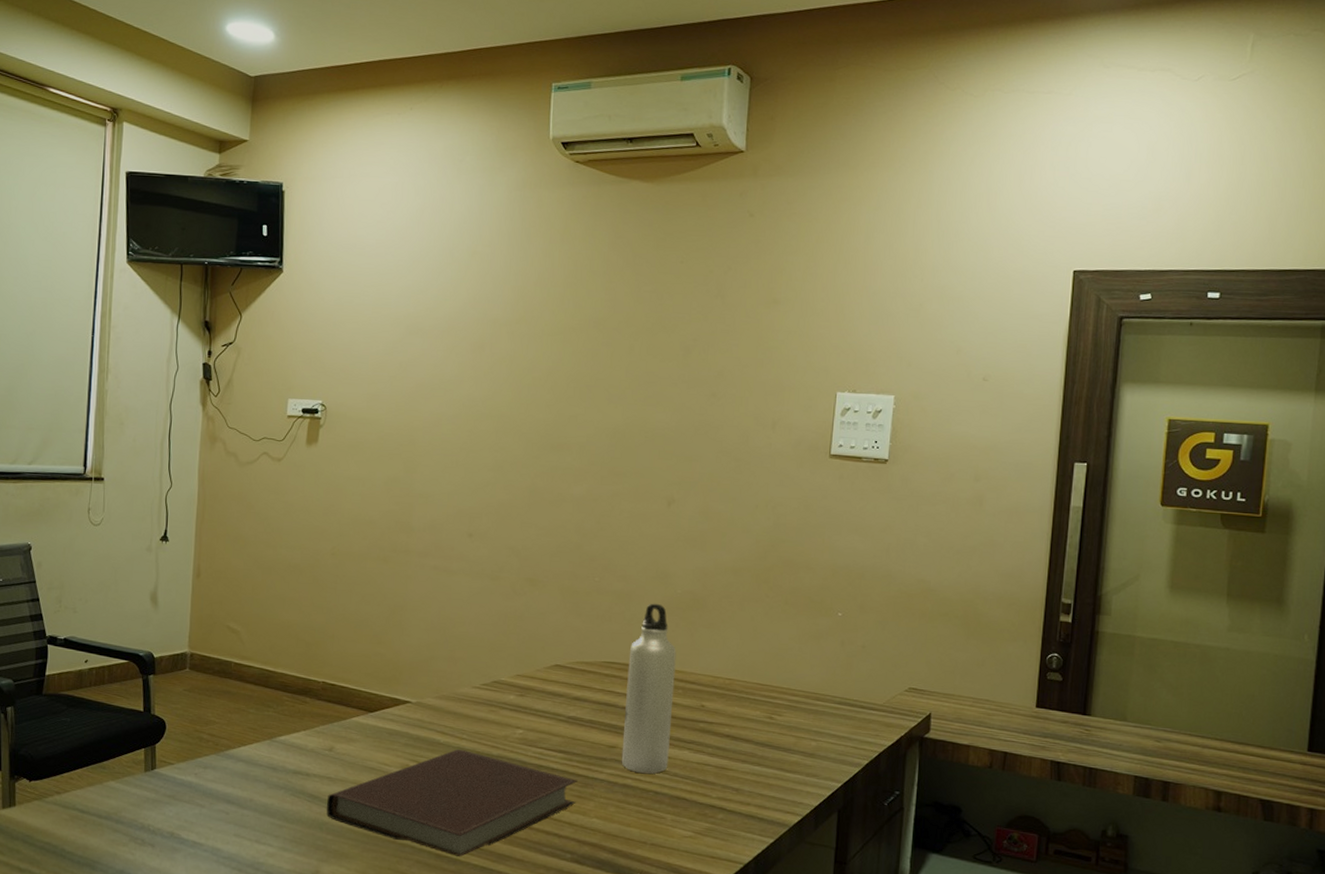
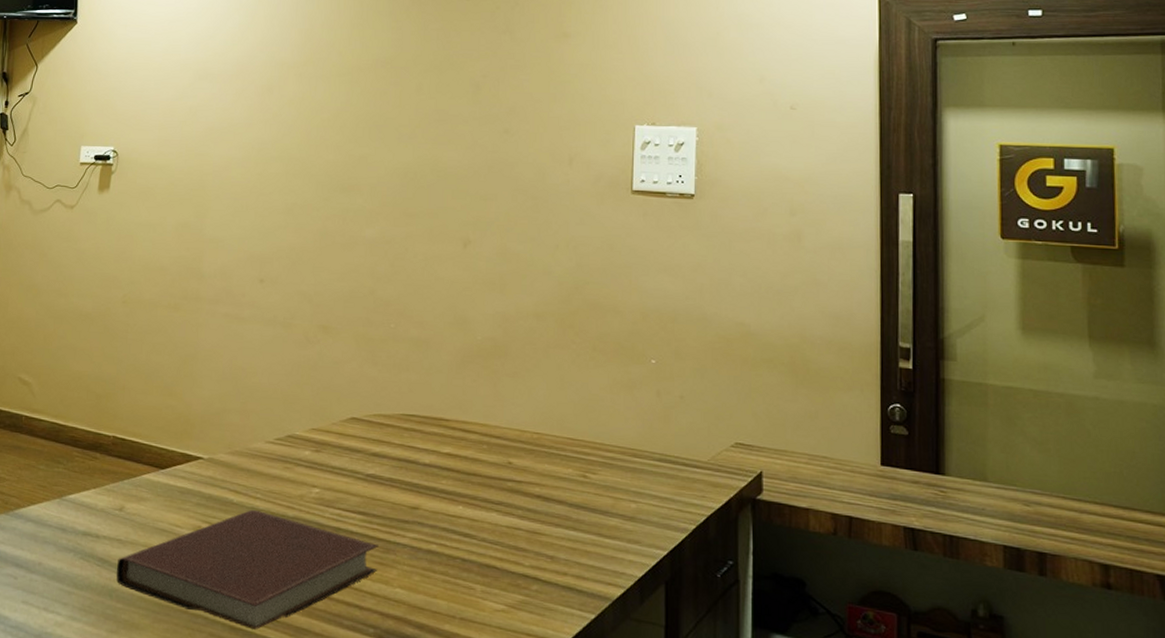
water bottle: present [621,603,677,774] -> none [424,350,479,539]

